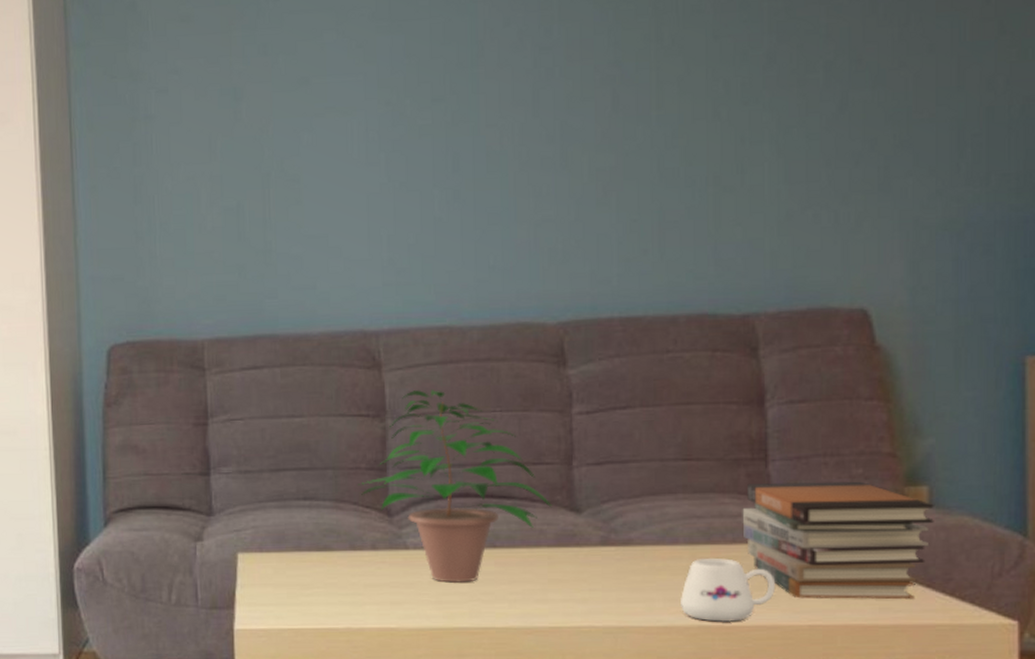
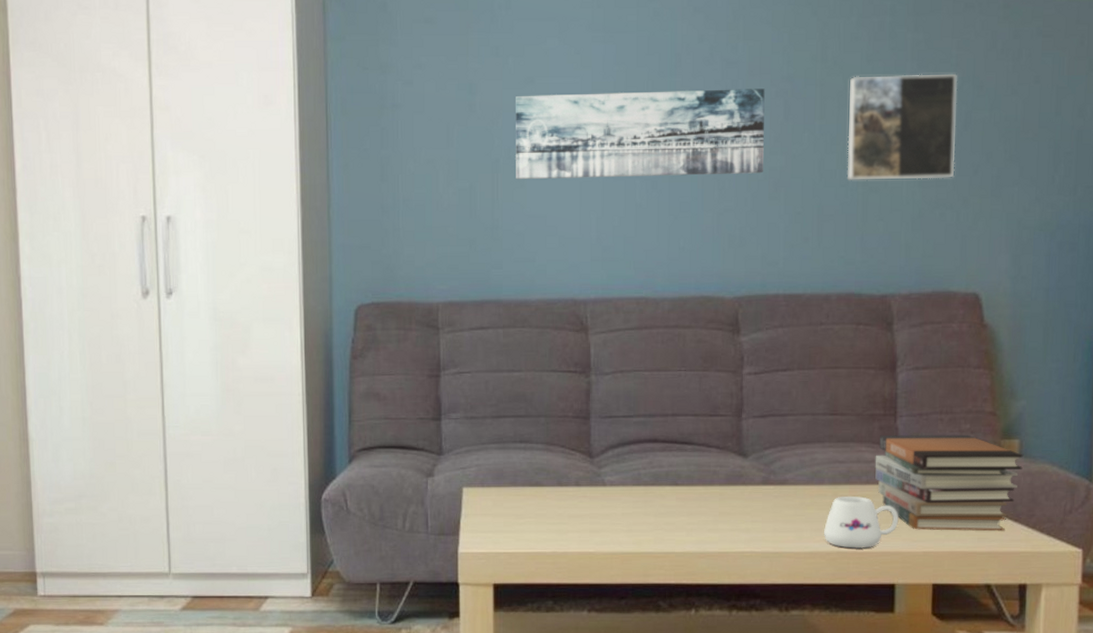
wall art: none [288,76,589,195] -> present [516,89,765,180]
potted plant: present [357,389,552,583] -> none [565,350,724,514]
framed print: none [692,46,830,179] -> present [847,73,957,180]

